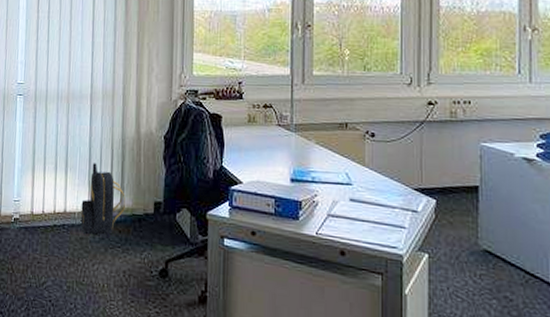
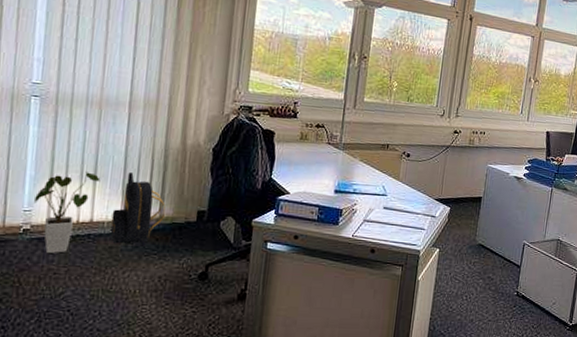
house plant: none [22,163,71,243] -> present [34,172,101,253]

